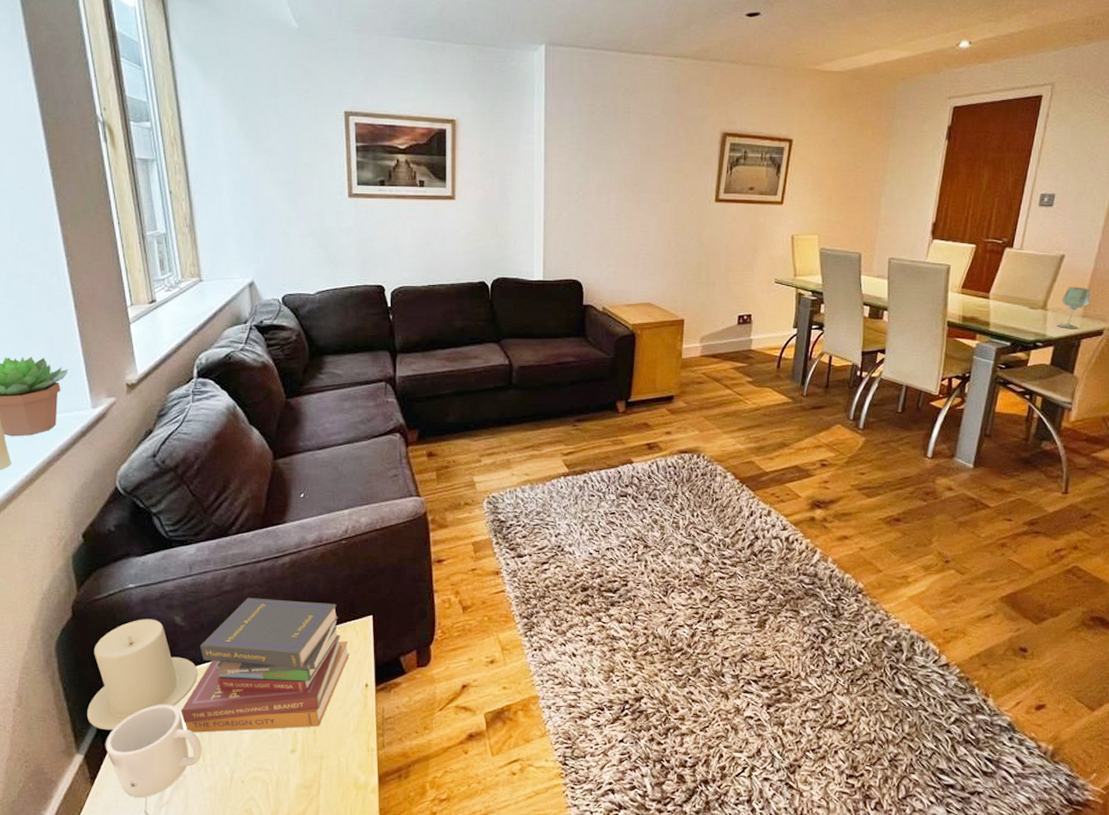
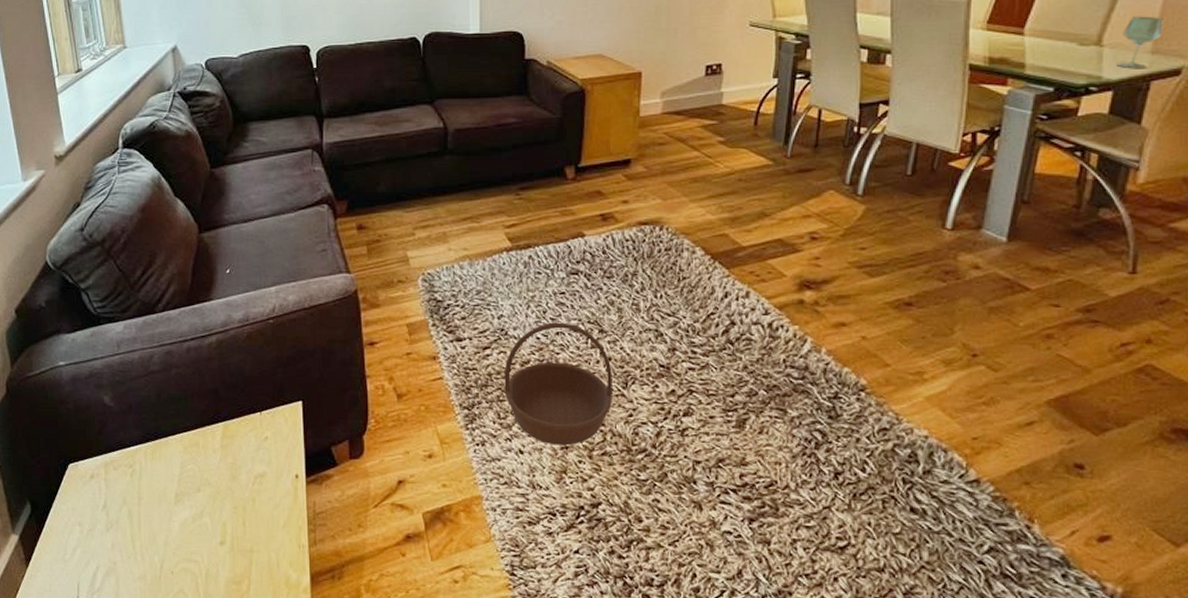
candle: present [86,619,198,731] -> none [21,398,127,512]
mug: present [105,705,202,798] -> none [39,487,132,583]
books: present [181,598,350,733] -> none [111,379,279,519]
basket: none [560,539,656,648] -> present [504,322,614,446]

